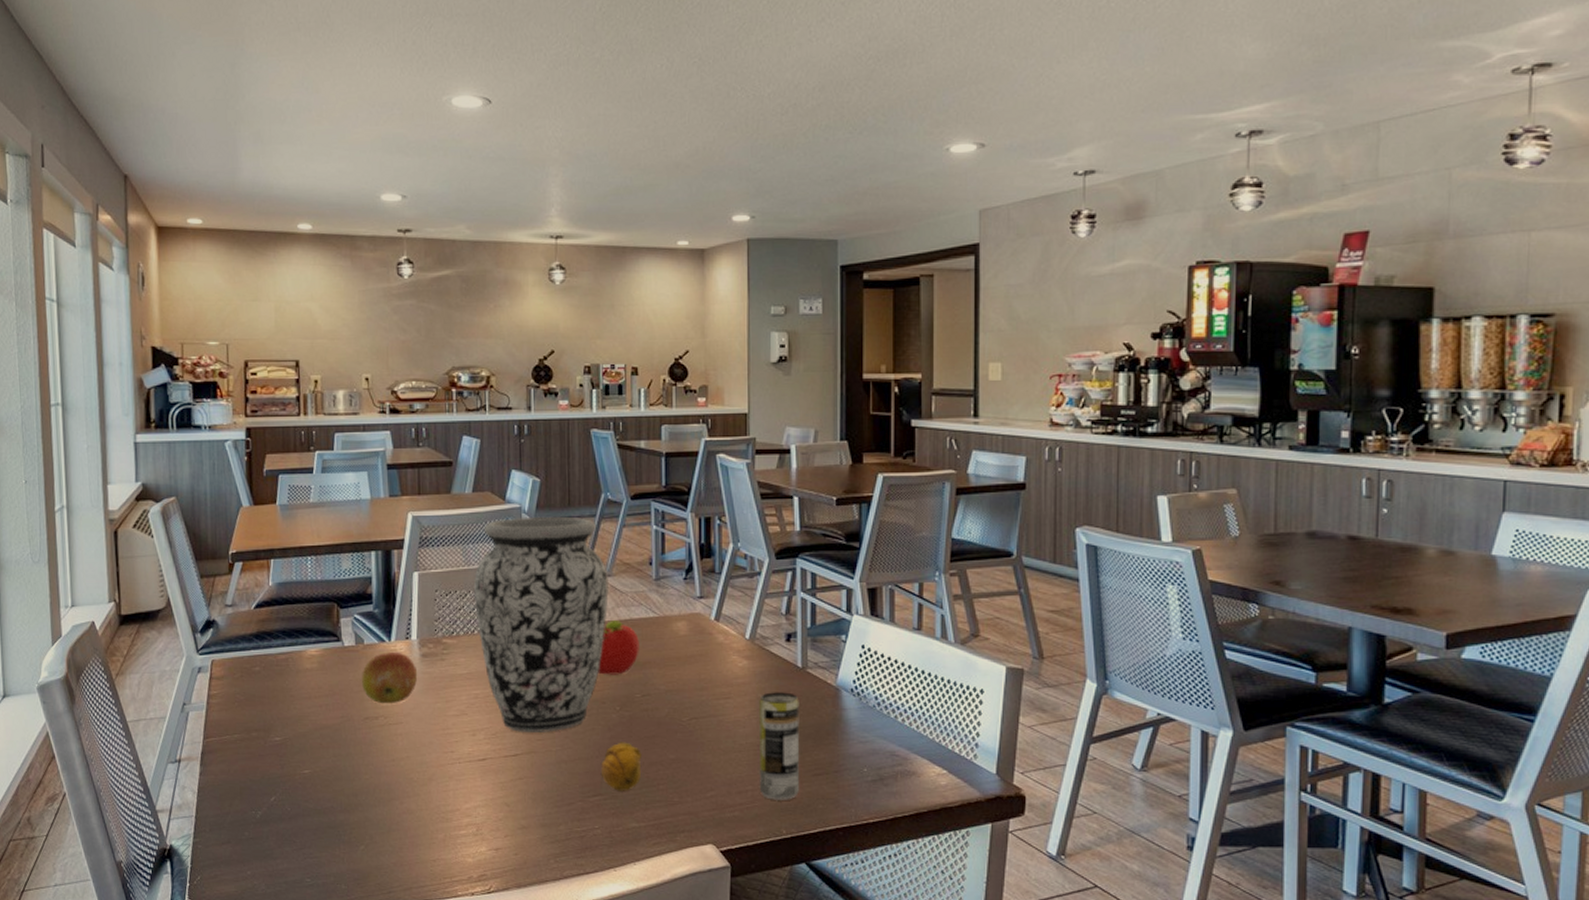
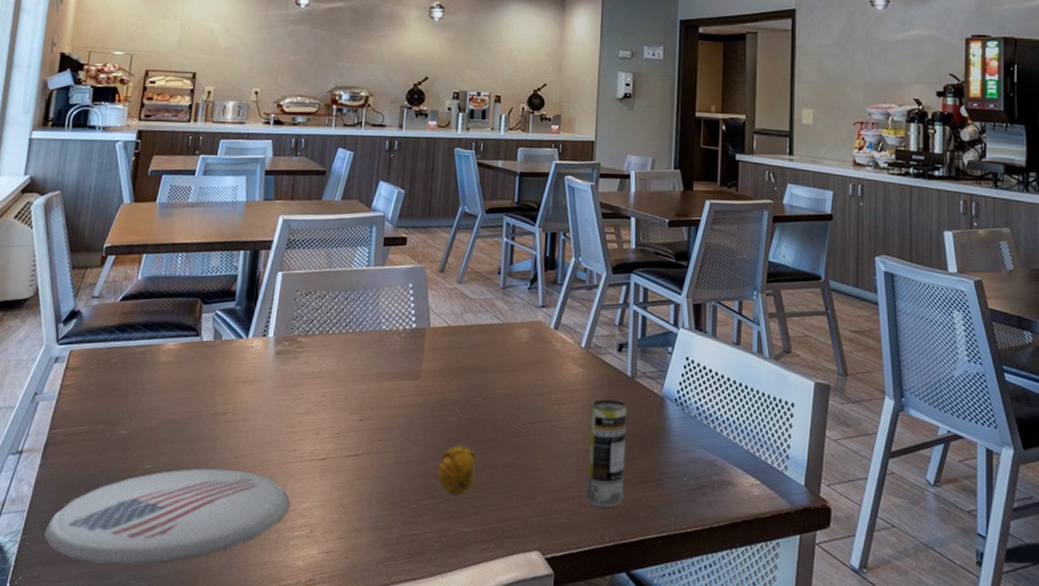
plate: none [214,771,453,865] -> present [43,468,290,565]
apple: present [361,651,418,704] -> none [214,348,271,400]
vase: present [474,517,609,732] -> none [332,225,459,433]
fruit: present [598,621,639,675] -> none [442,325,483,378]

